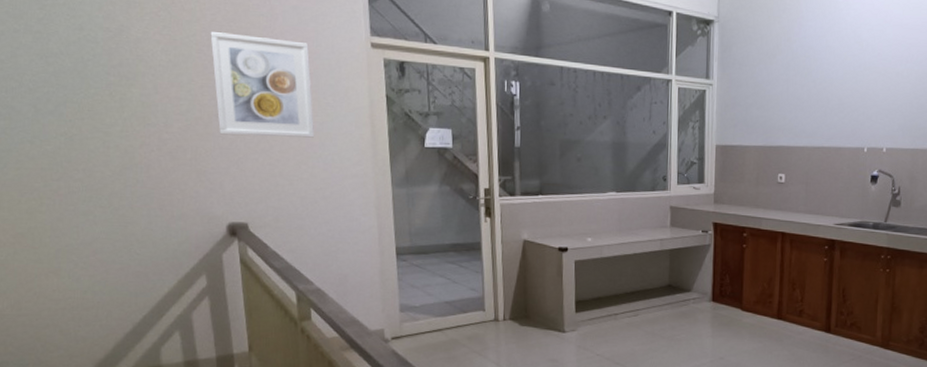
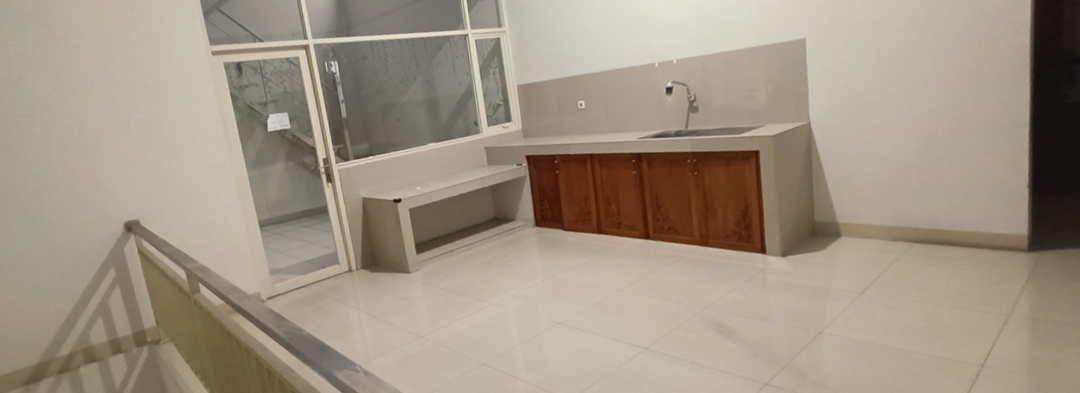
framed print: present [210,31,314,138] -> none [86,61,179,150]

